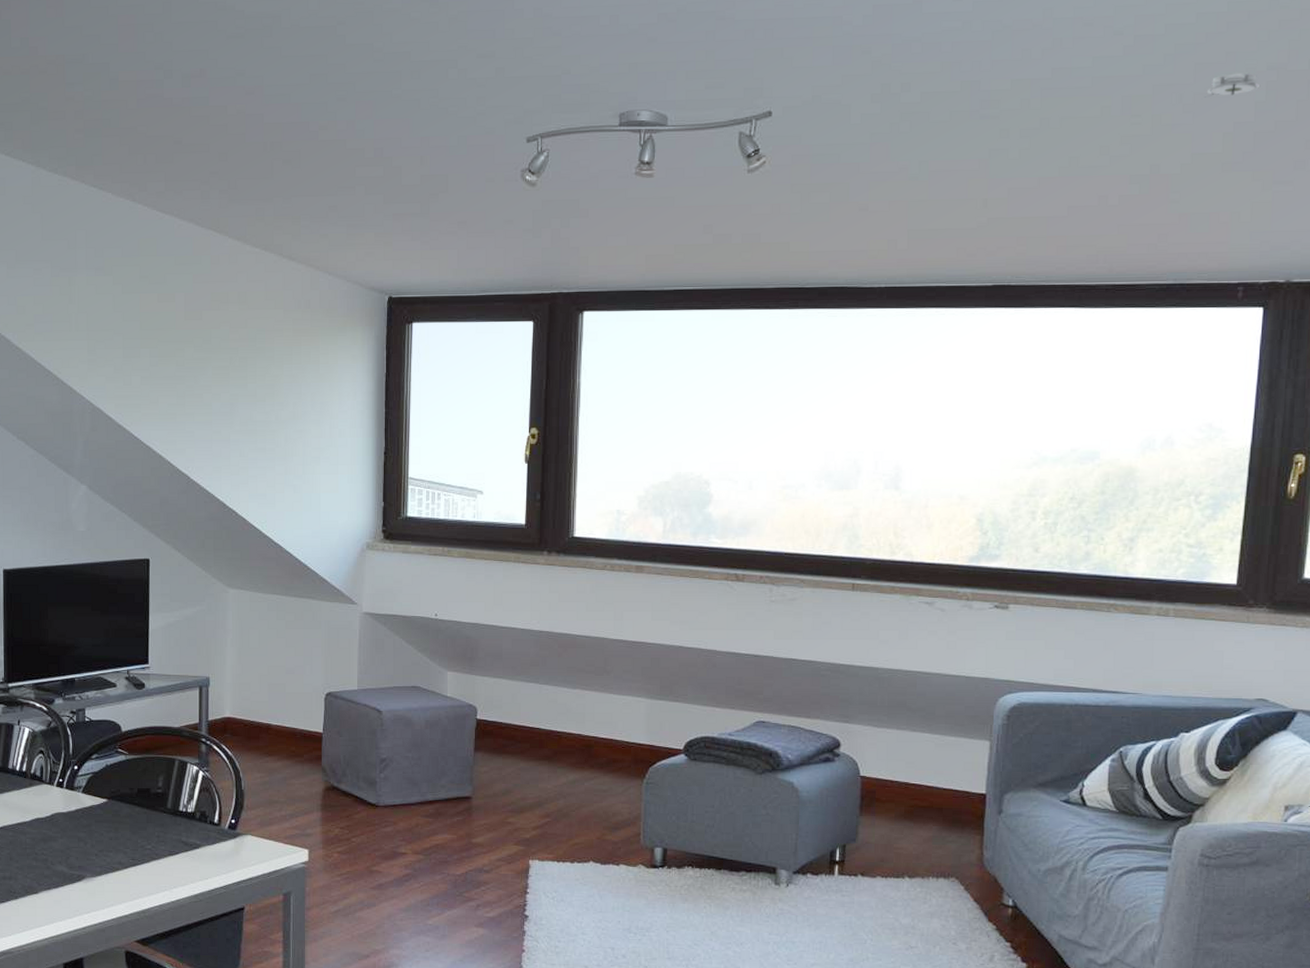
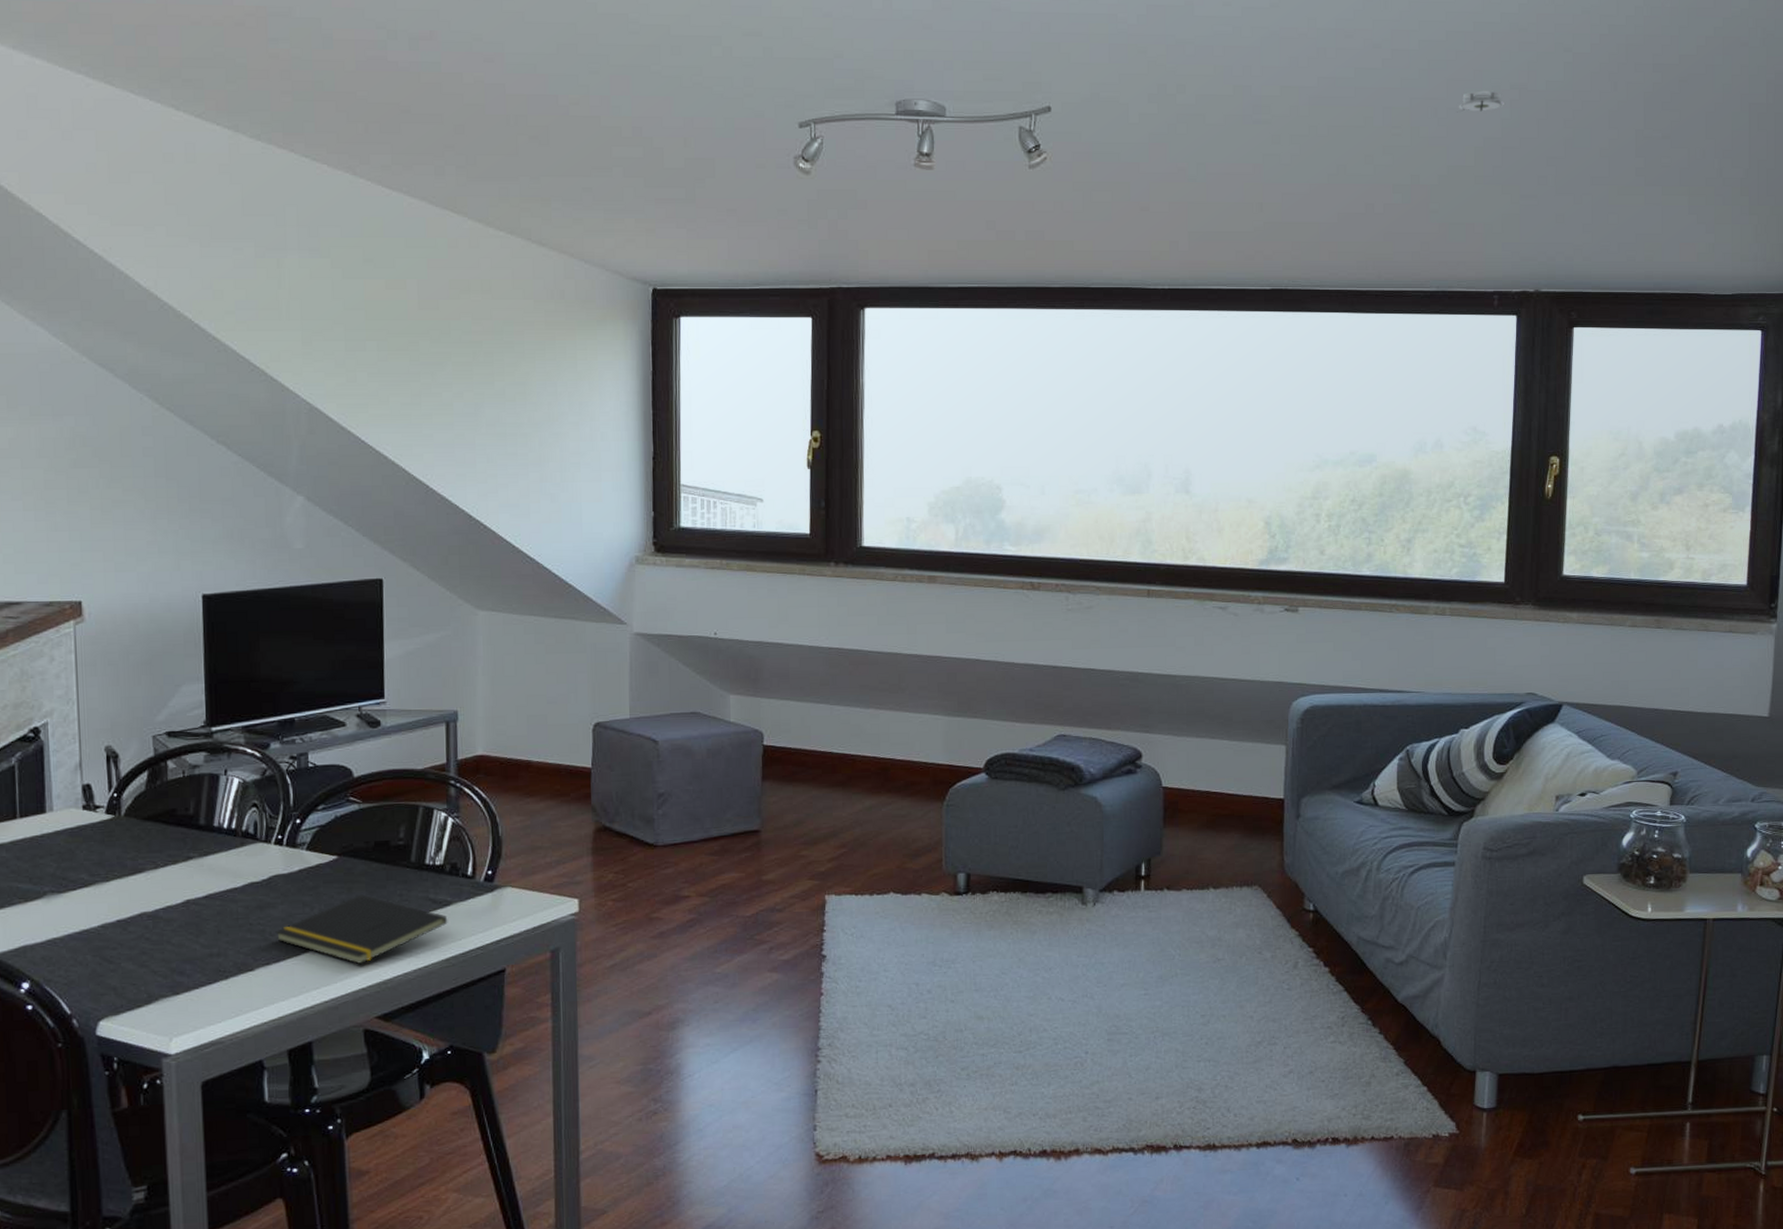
notepad: none [56,834,197,895] -> present [275,894,448,965]

